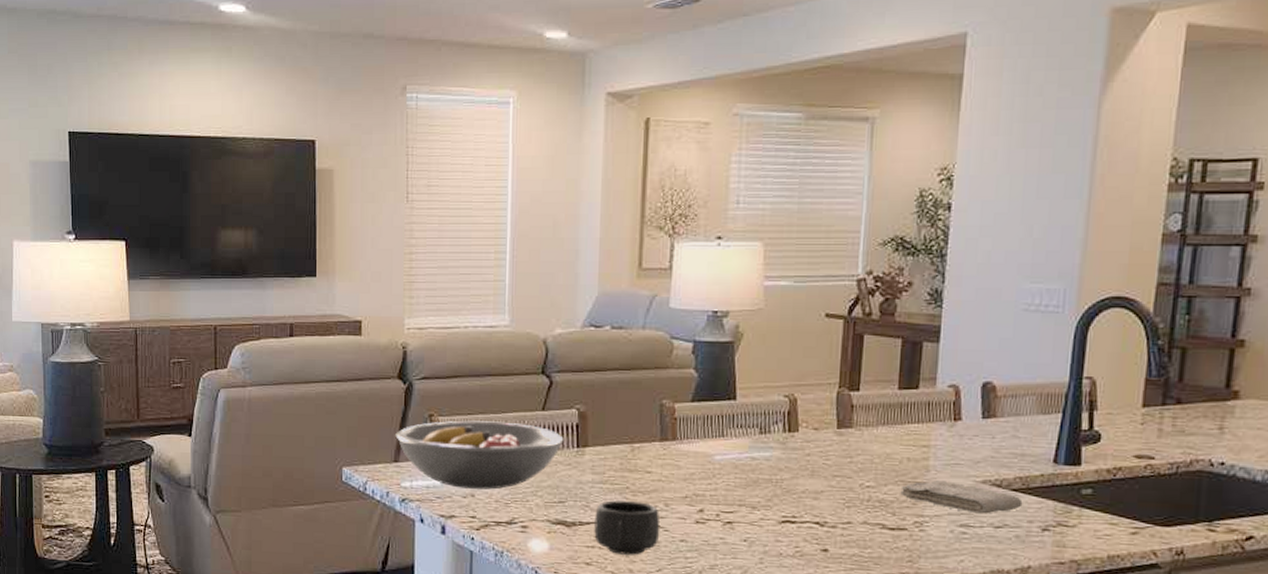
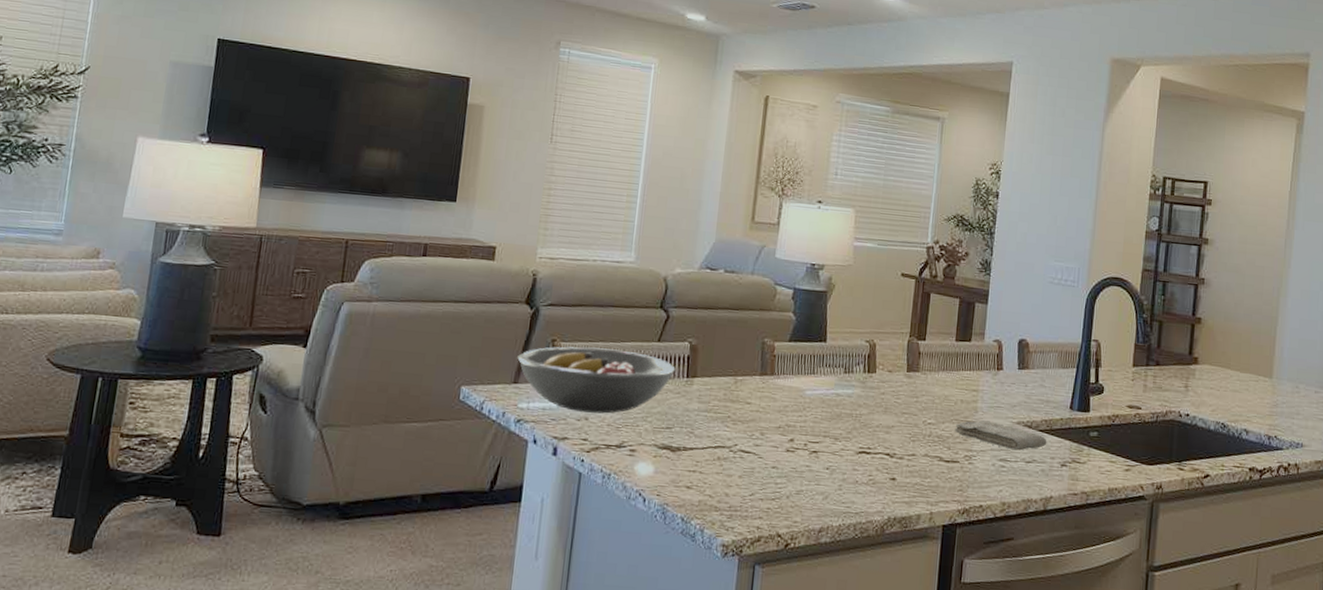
mug: present [594,500,660,555] -> none [696,428,756,480]

